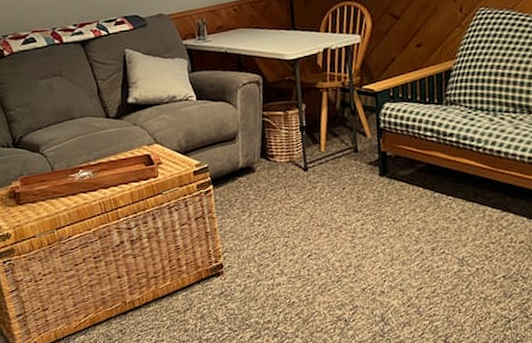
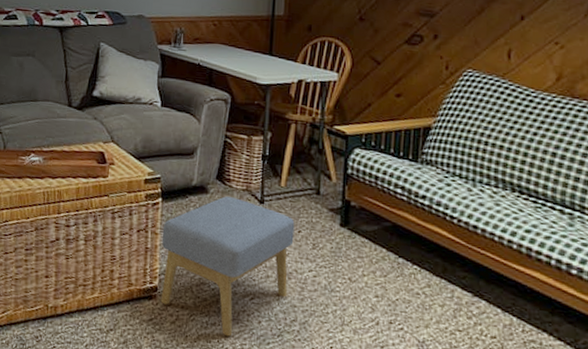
footstool: none [218,170,340,292] -> present [160,196,295,337]

